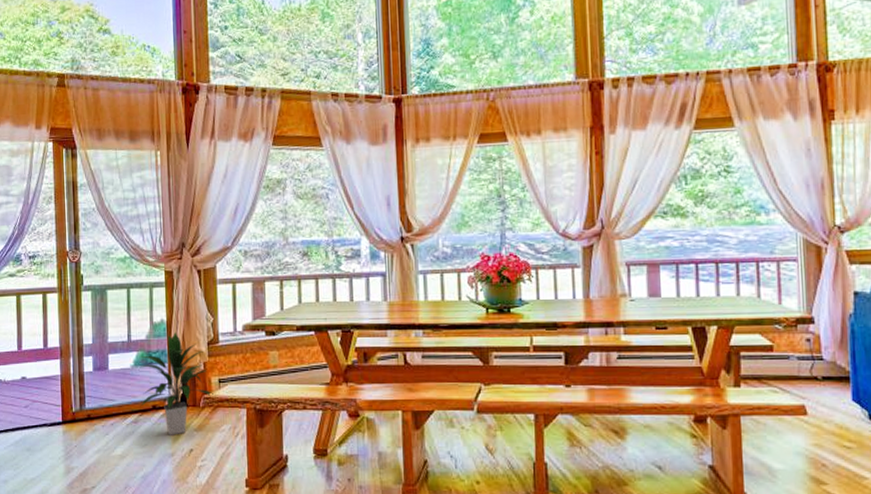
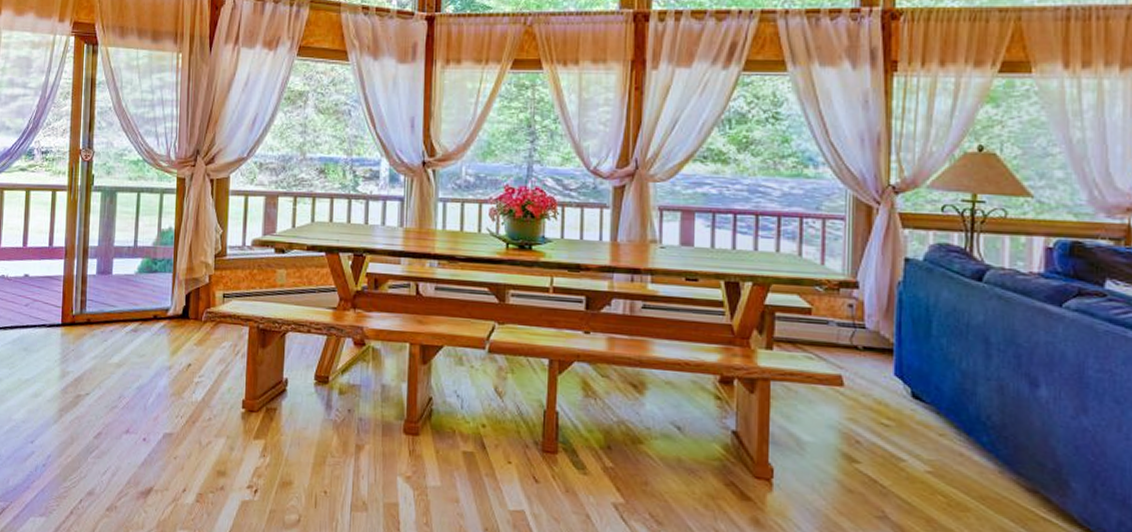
indoor plant: present [136,331,213,435] -> none [140,240,216,348]

